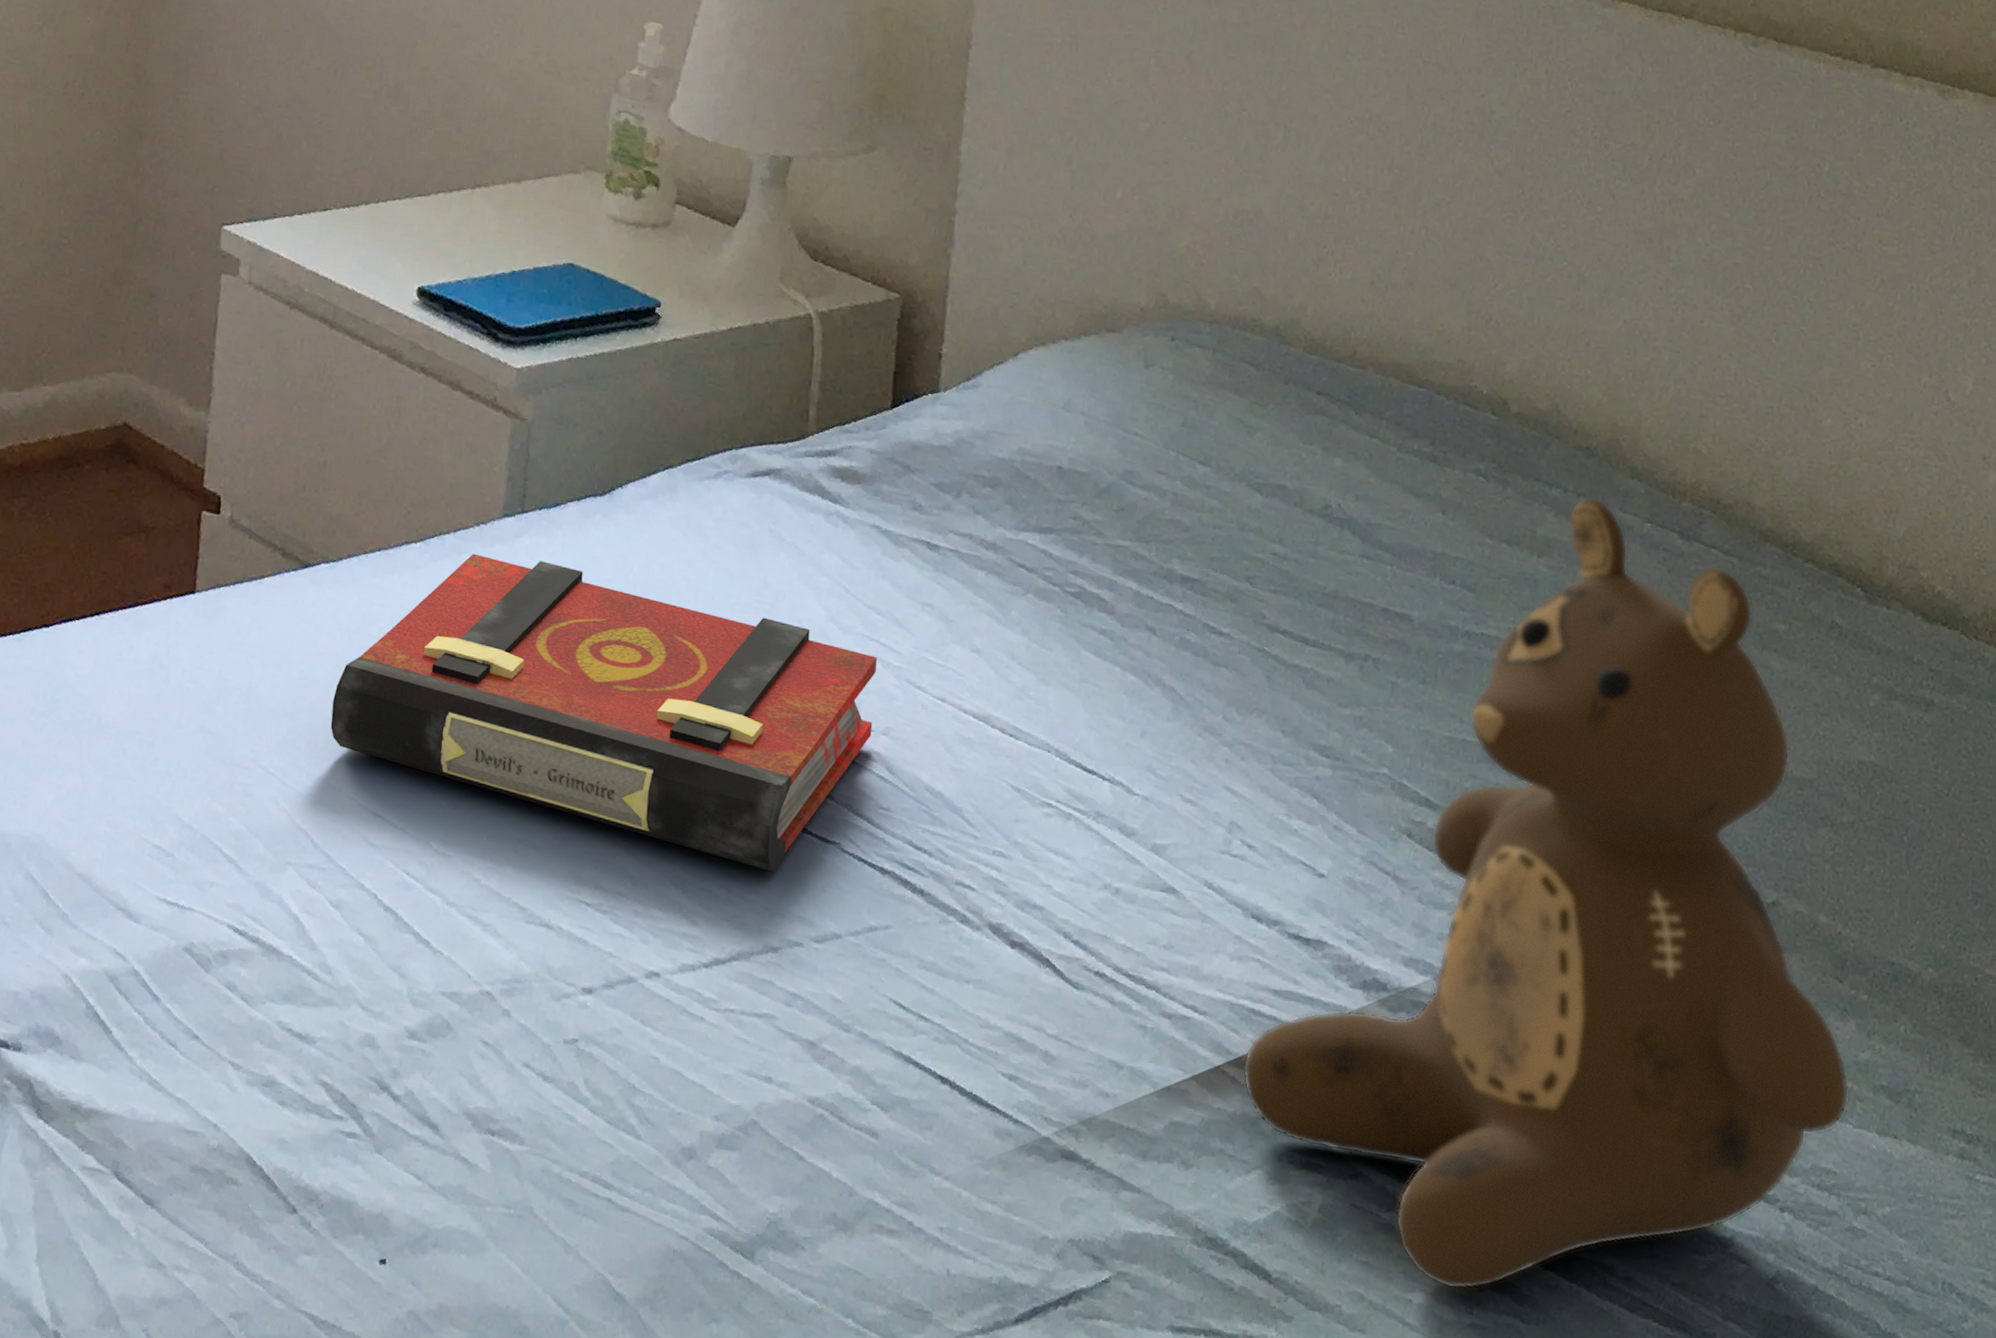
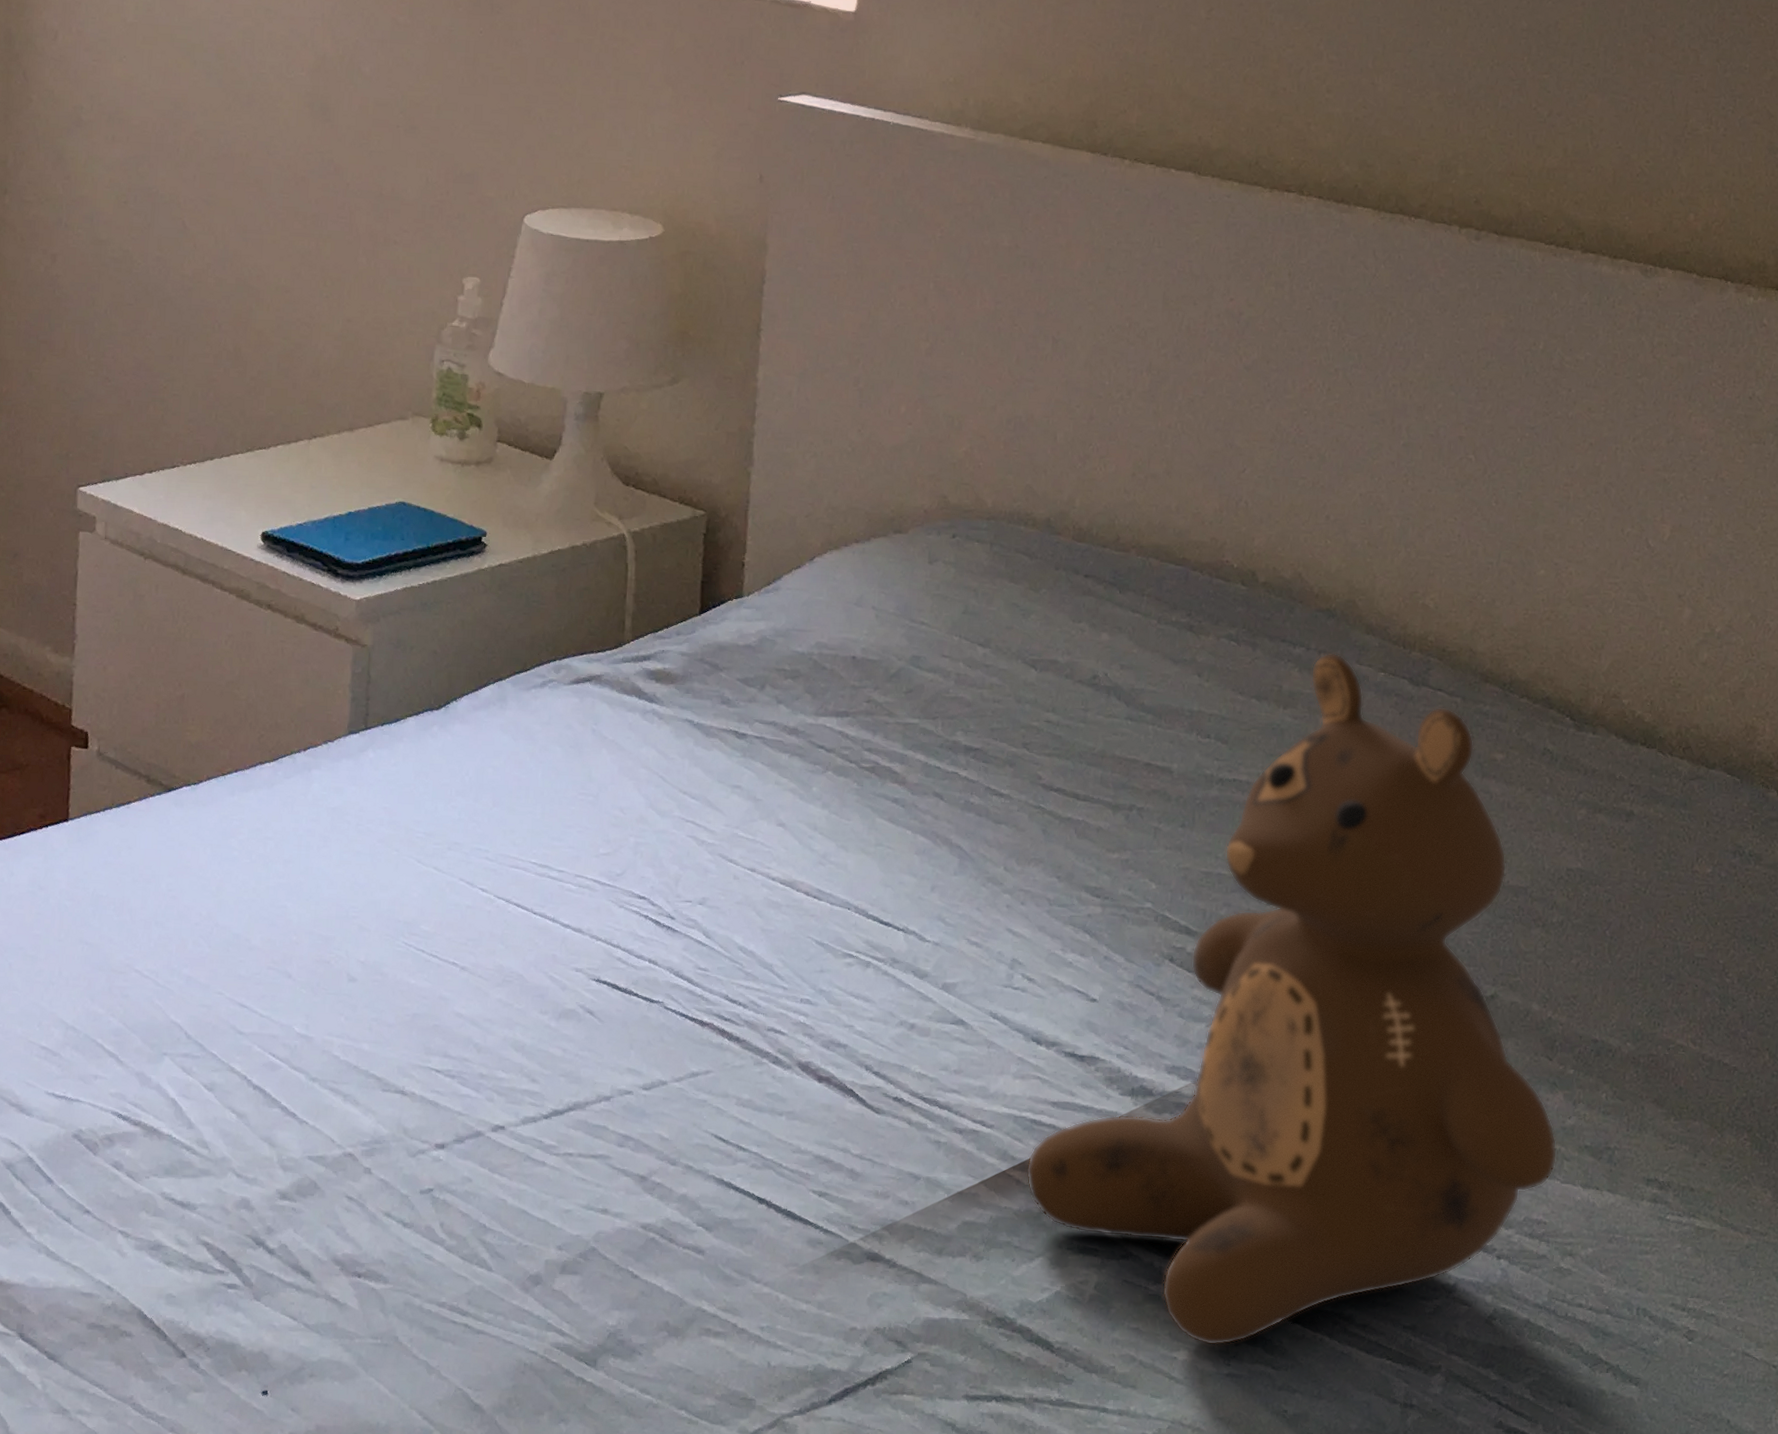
book: present [330,553,877,873] -> none [198,768,692,1032]

